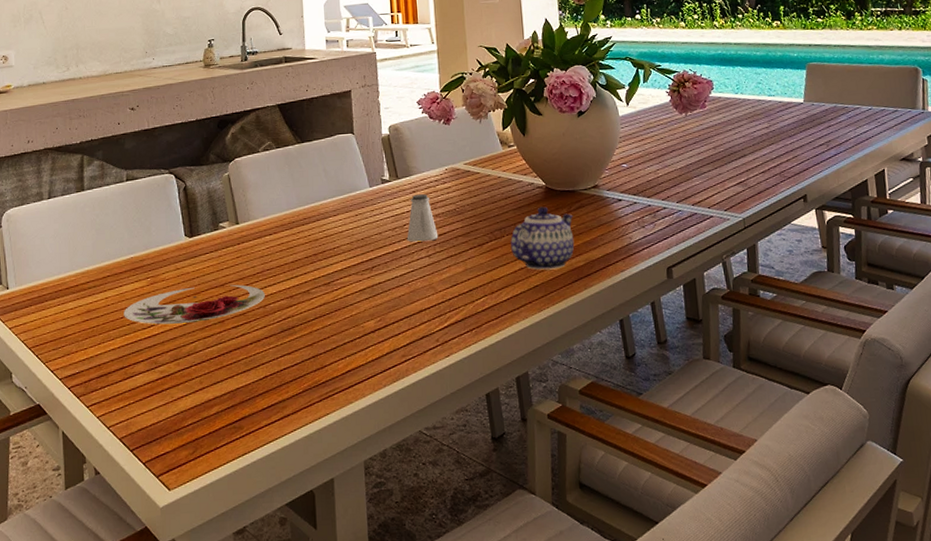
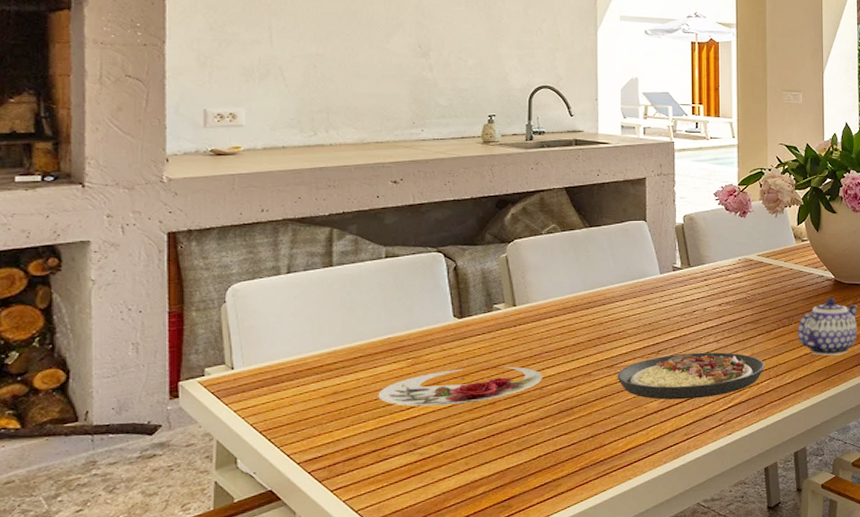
plate: none [334,267,479,319] -> present [617,352,765,400]
saltshaker: present [406,194,439,242] -> none [695,282,728,328]

